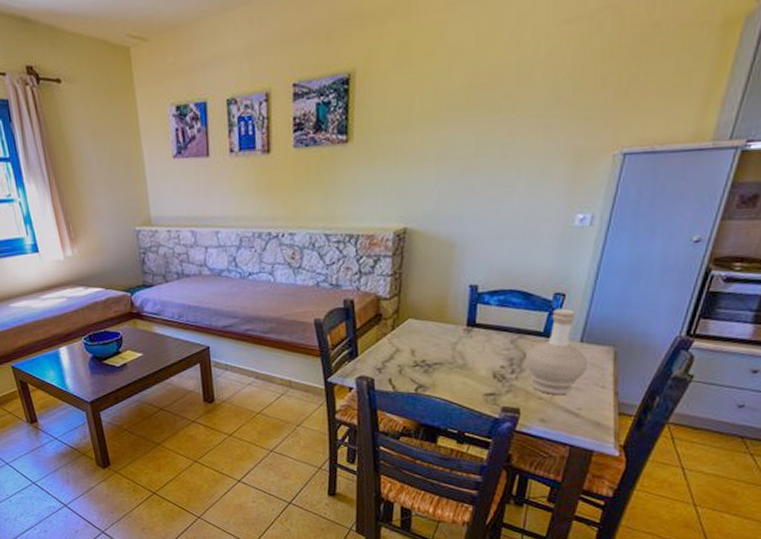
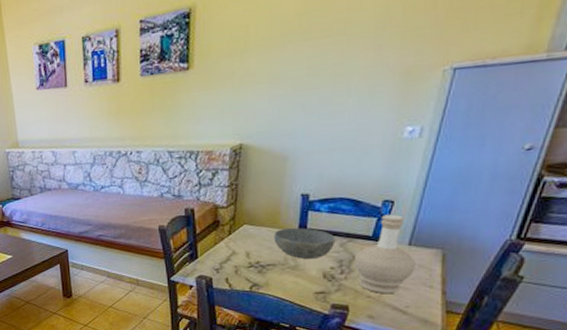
bowl: none [441,322,506,358] -> present [274,228,336,260]

